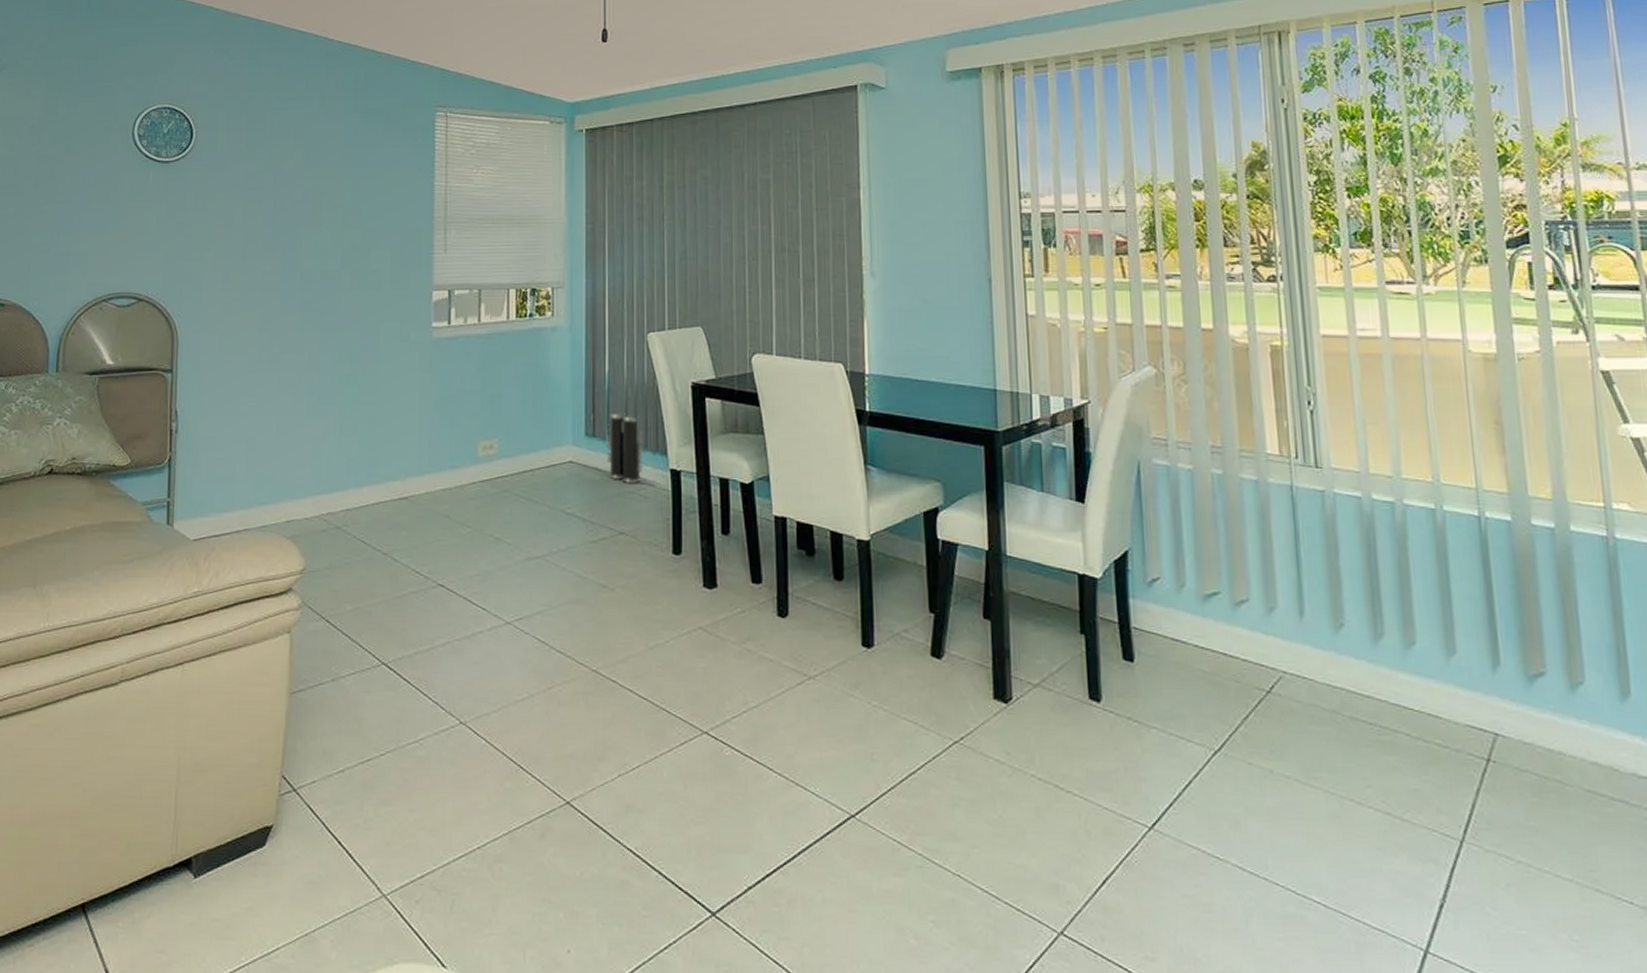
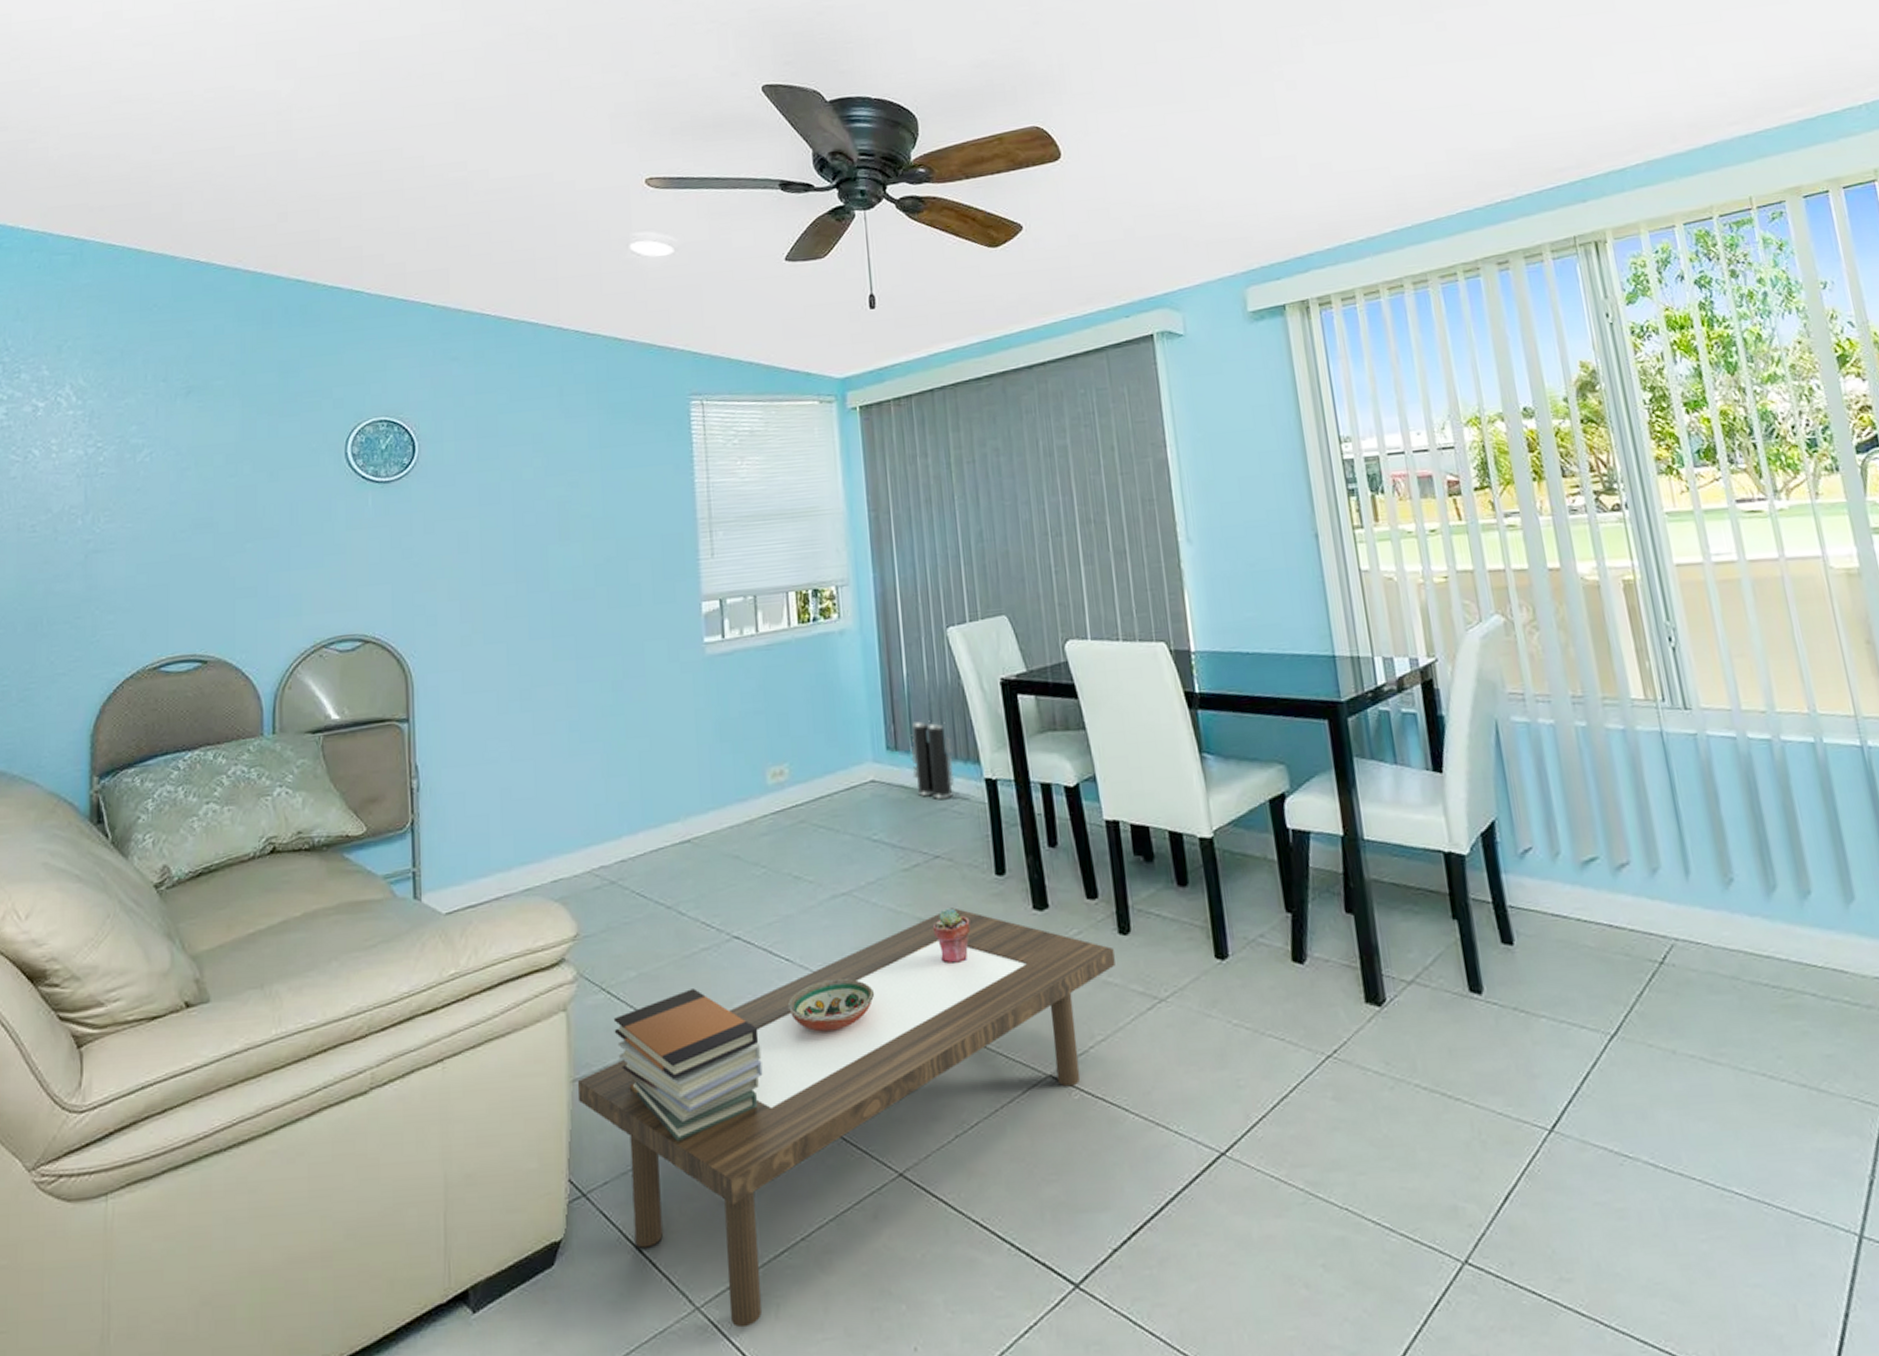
coffee table: none [295,579,772,916] -> present [577,907,1115,1328]
book stack: none [330,625,455,755] -> present [613,989,763,1143]
decorative bowl: none [481,630,558,674] -> present [787,978,875,1032]
potted succulent: none [613,579,647,627] -> present [932,908,971,964]

